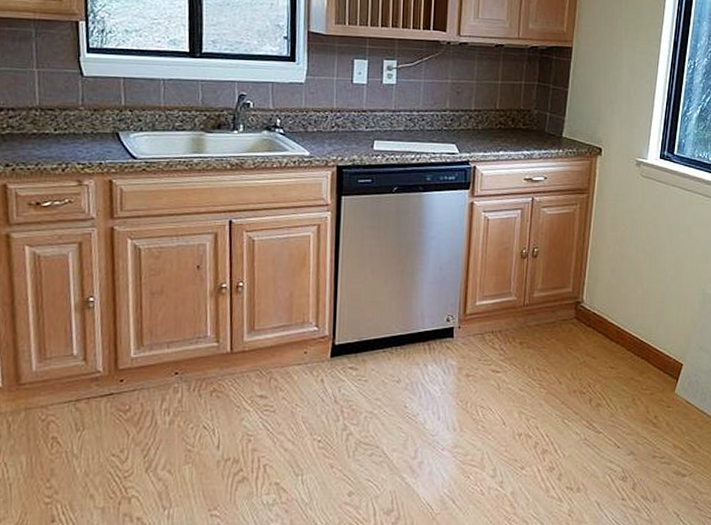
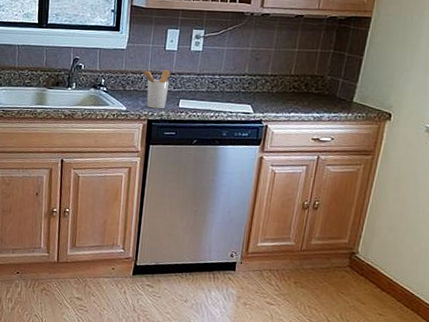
utensil holder: none [326,106,361,153] -> present [142,69,171,109]

